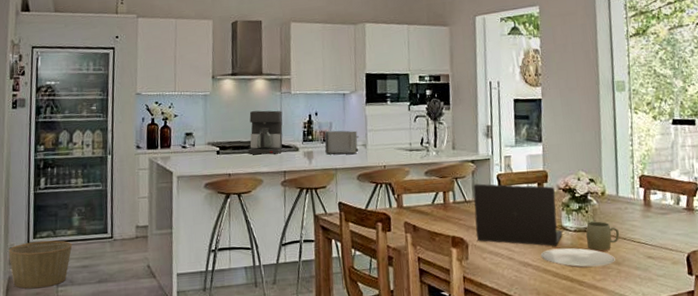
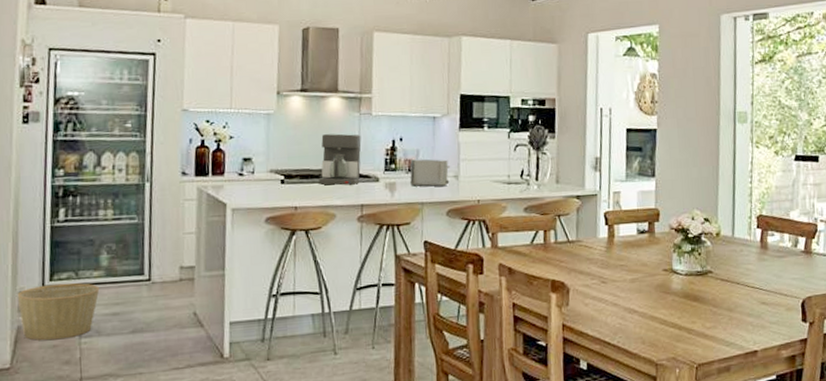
laptop: present [473,183,563,246] -> none [577,222,673,291]
plate: present [540,247,616,268] -> none [648,293,728,315]
mug: present [586,221,620,252] -> none [698,264,734,297]

